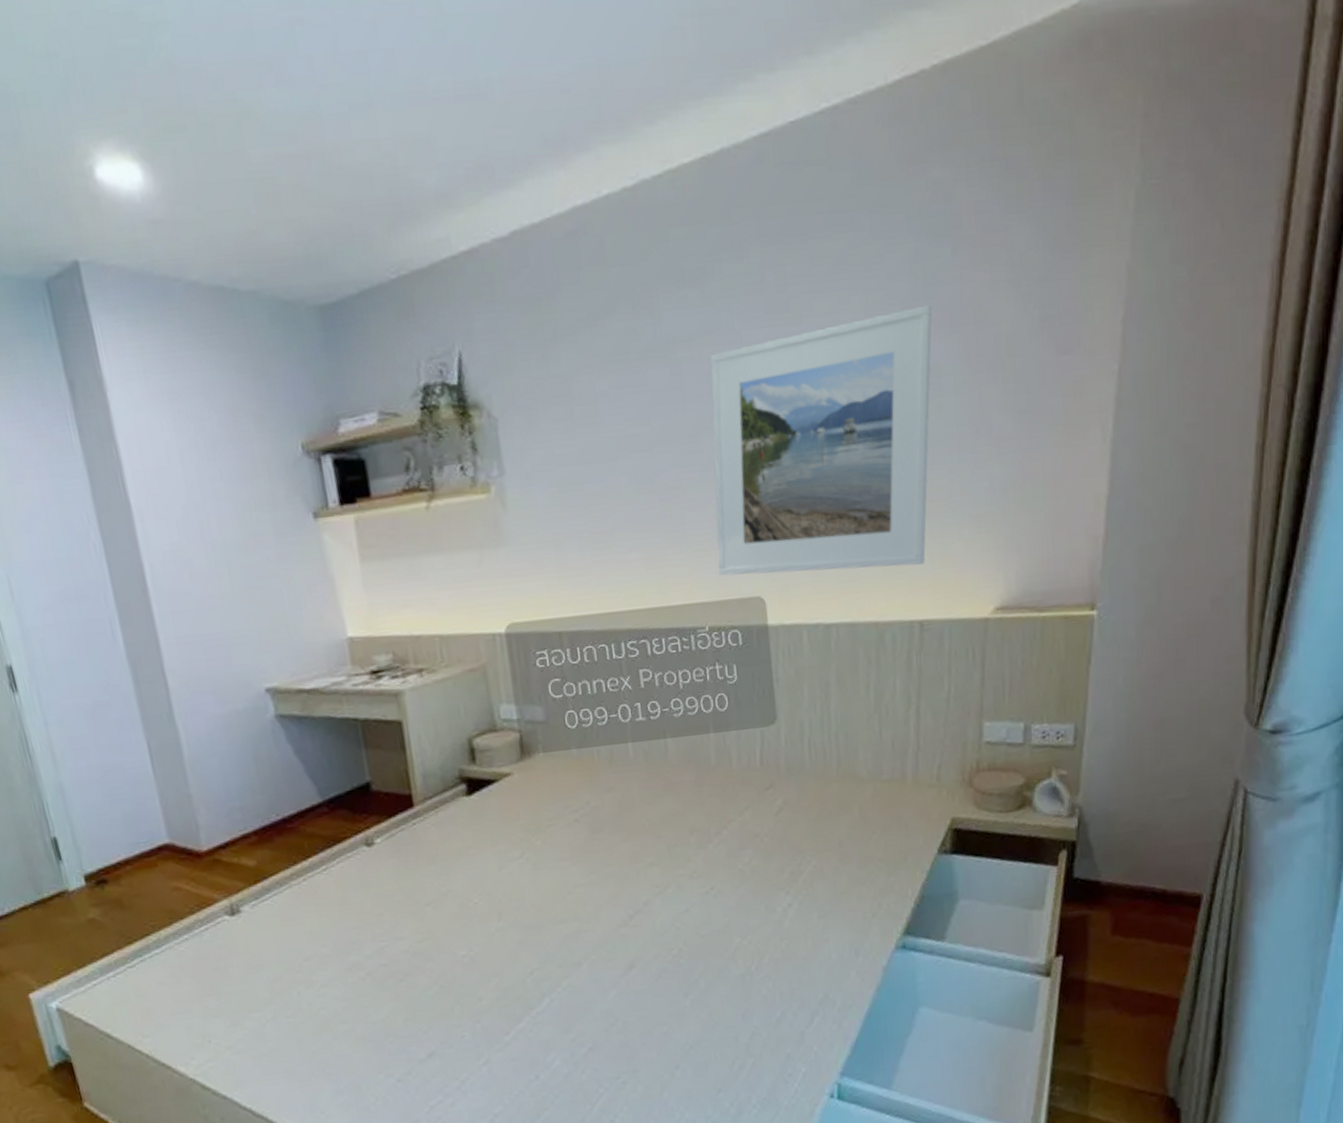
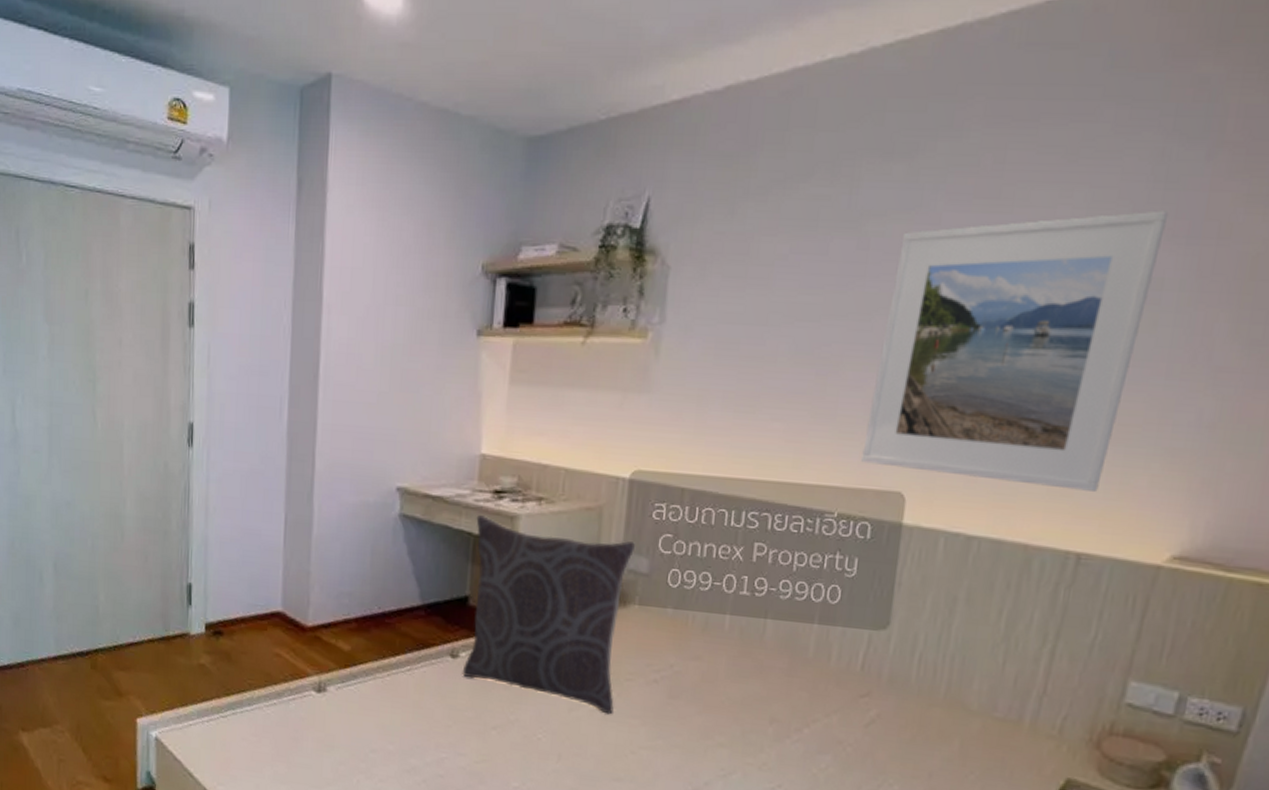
pillow: none [358,693,542,863] -> present [462,514,636,715]

